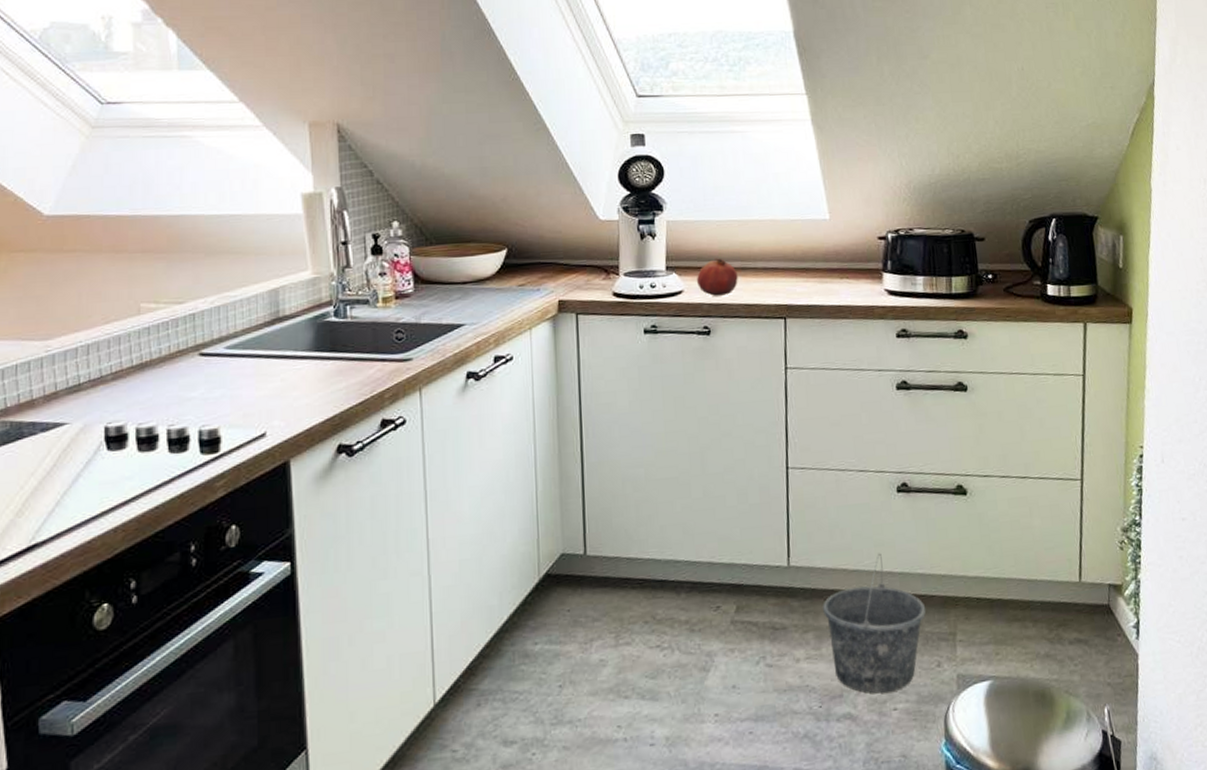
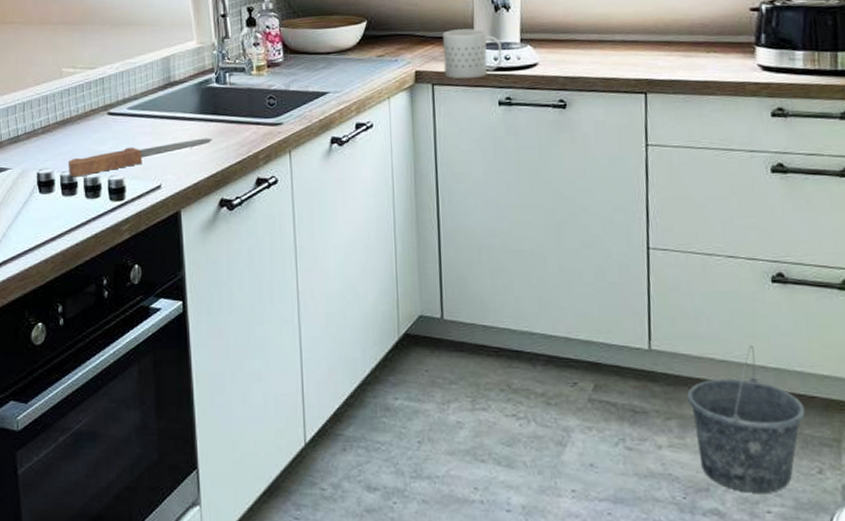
kitchen knife: none [146,377,330,430] -> present [68,138,213,177]
mug: none [587,256,648,308] -> present [442,28,503,80]
fruit: present [696,258,738,297] -> none [551,30,595,70]

